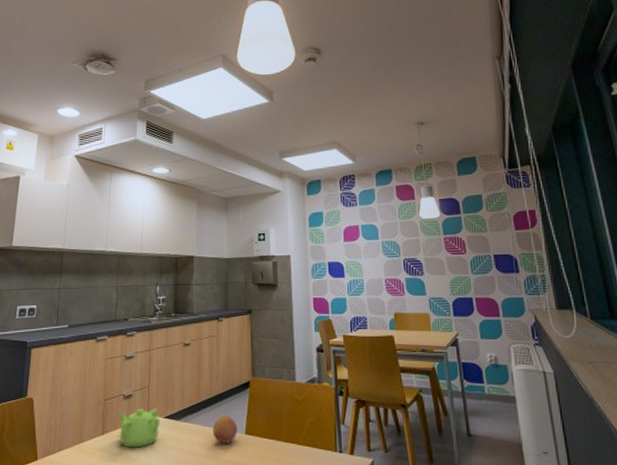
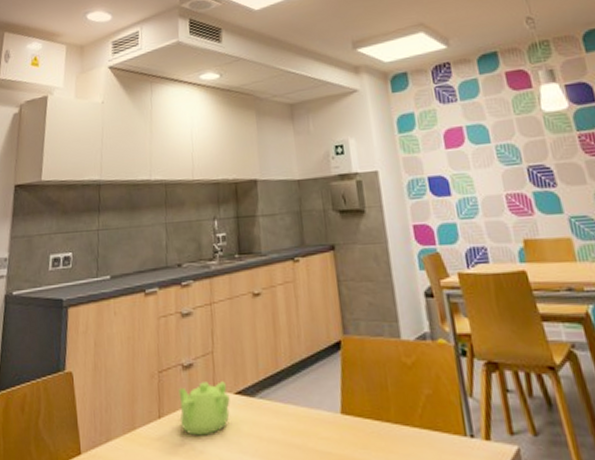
fruit: present [212,415,237,443] -> none [297,388,331,427]

